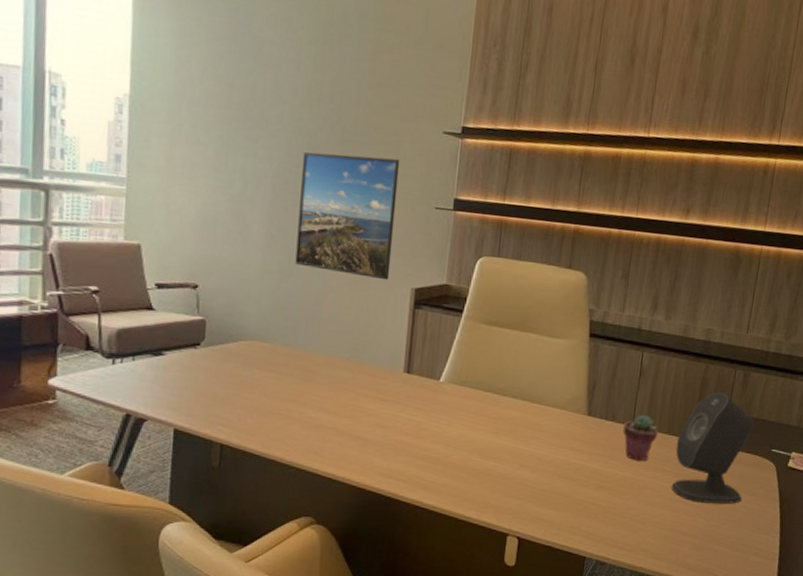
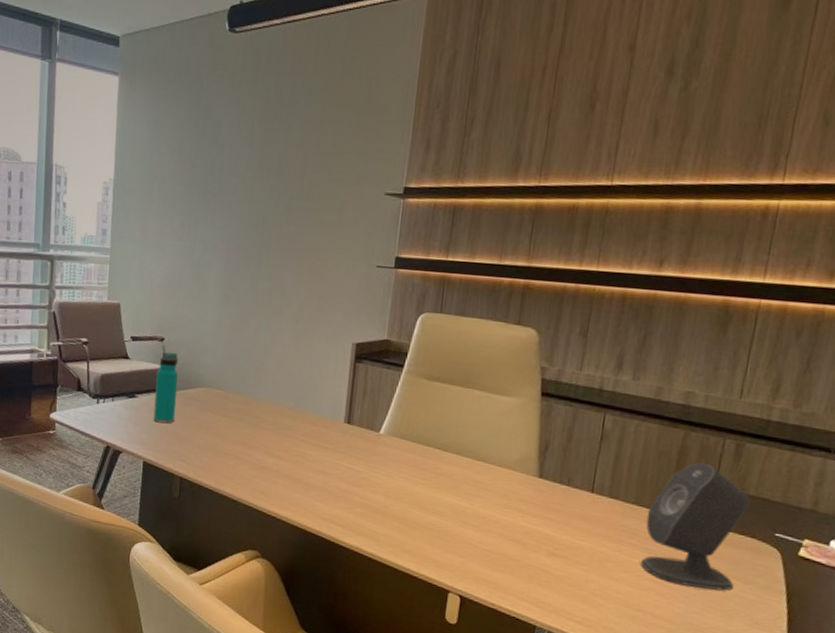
water bottle: none [186,300,216,384] -> present [153,351,178,424]
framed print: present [295,151,400,280] -> none [246,218,343,335]
potted succulent: present [623,414,658,462] -> none [580,481,624,533]

